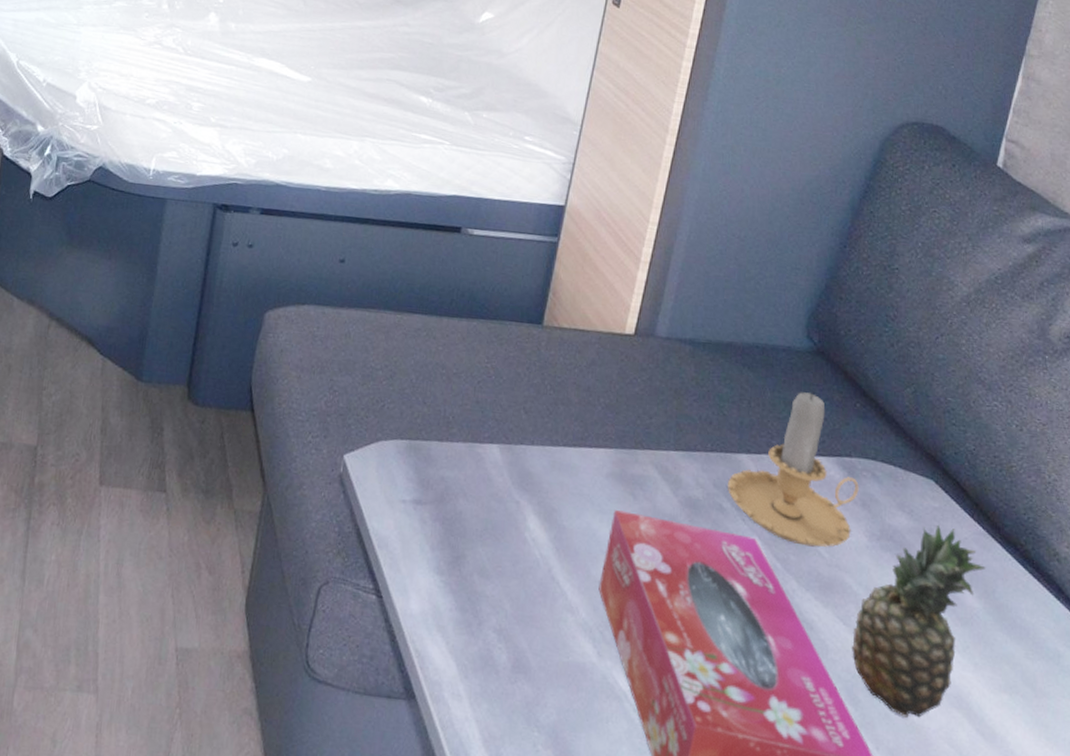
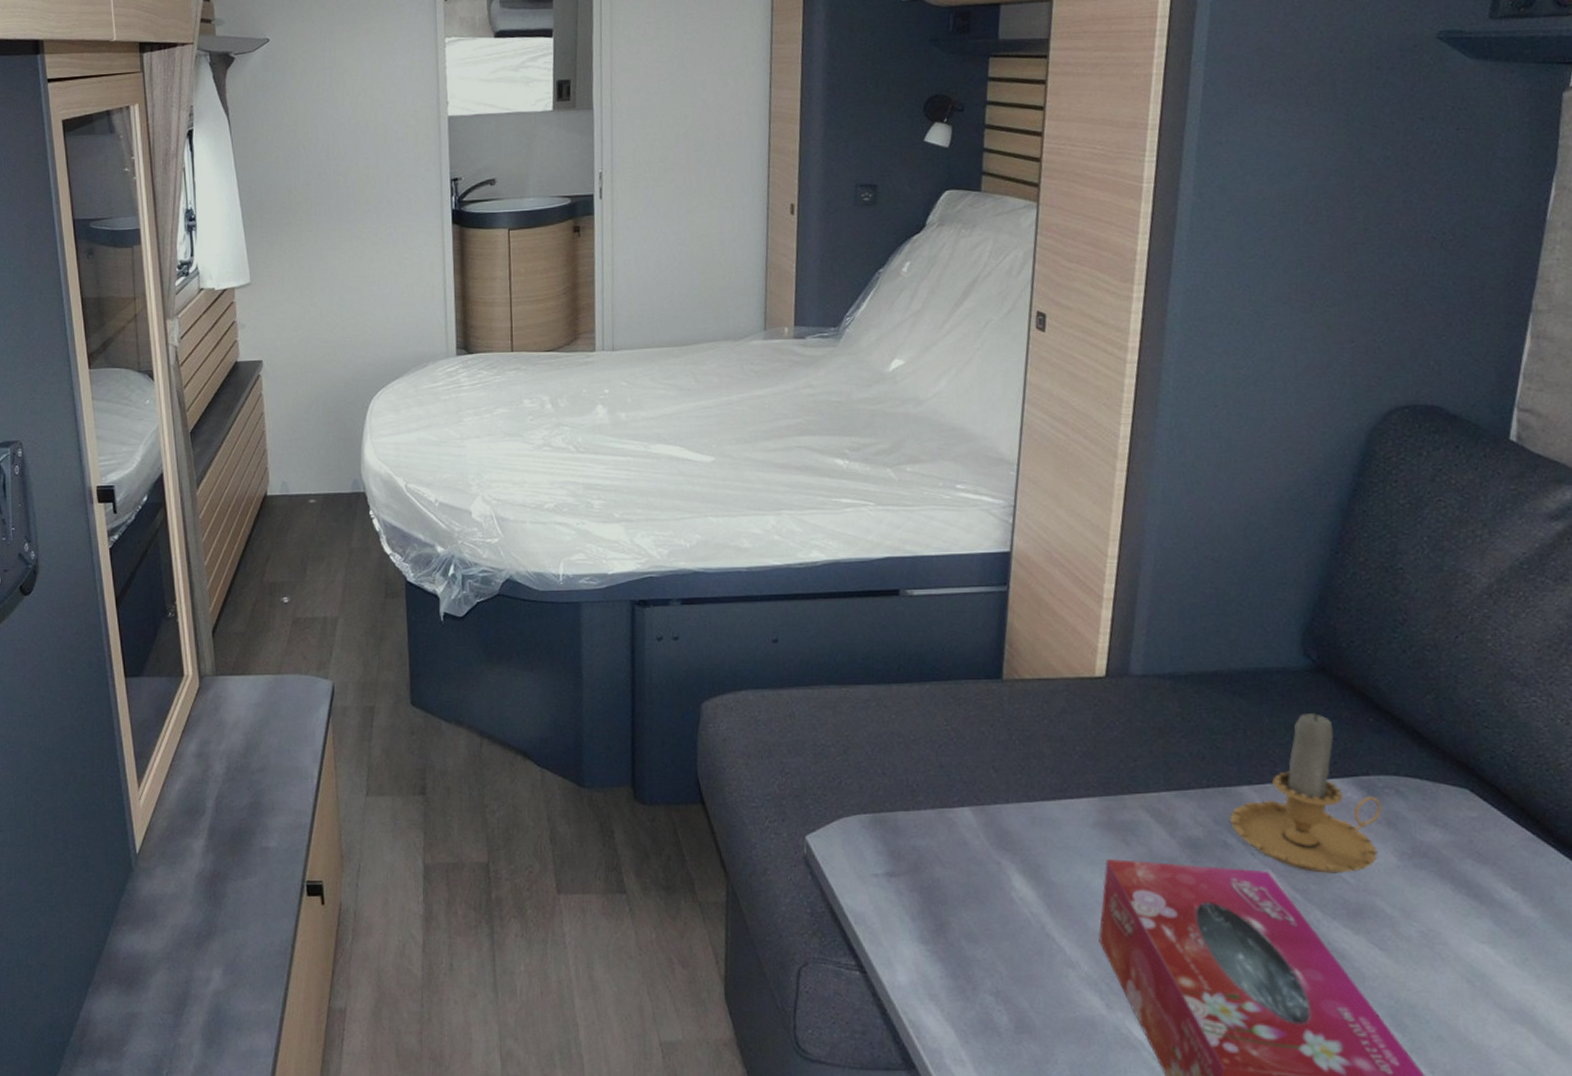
fruit: present [851,524,986,718] -> none [1390,835,1540,1038]

